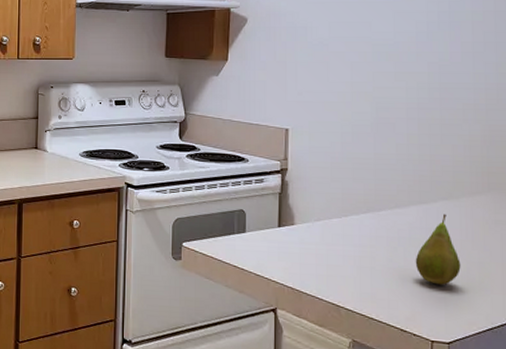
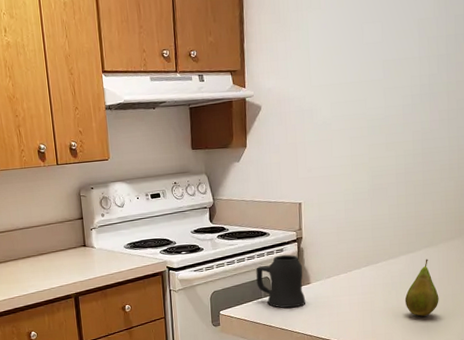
mug: none [229,186,288,251] -> present [256,254,306,308]

